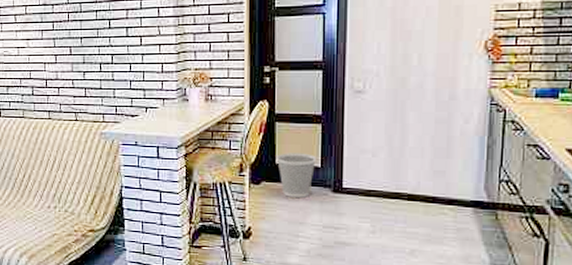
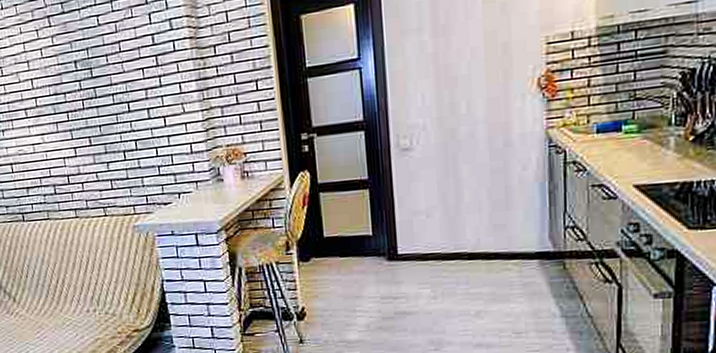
wastebasket: present [276,153,316,198] -> none [323,222,367,271]

